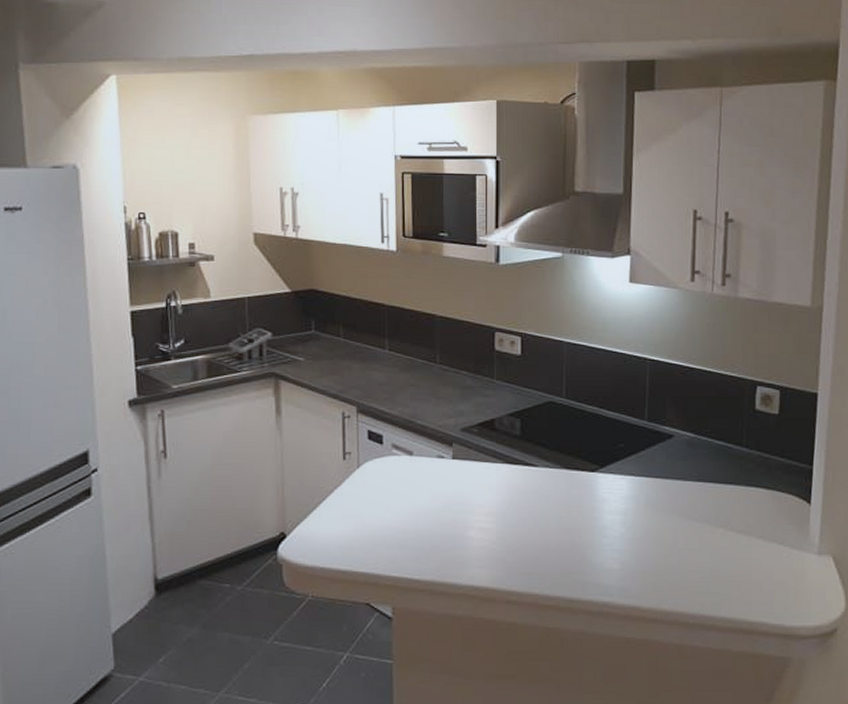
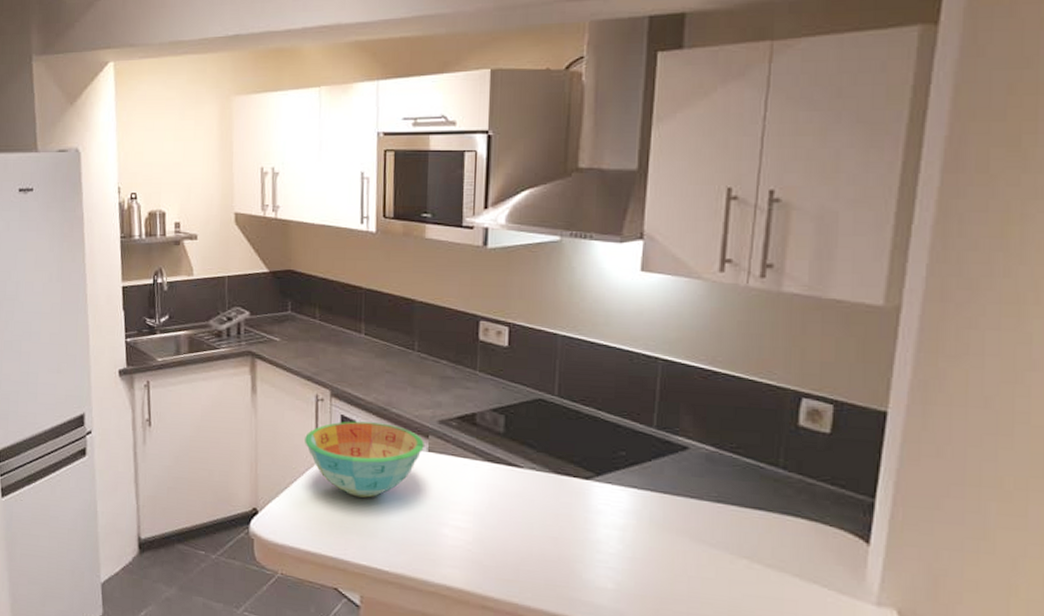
bowl: none [332,435,448,510] -> present [305,421,424,498]

